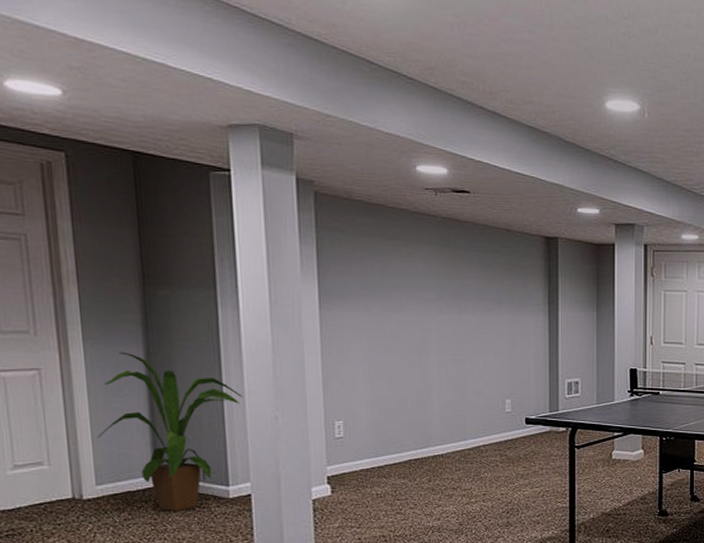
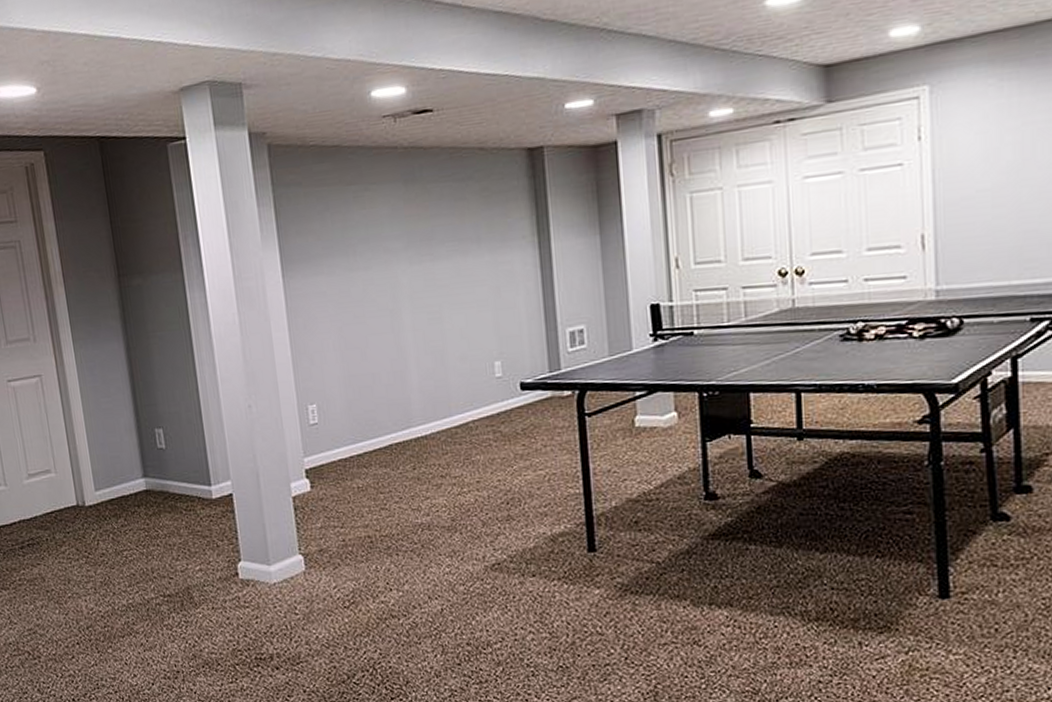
house plant: present [97,352,243,512] -> none [92,349,217,516]

